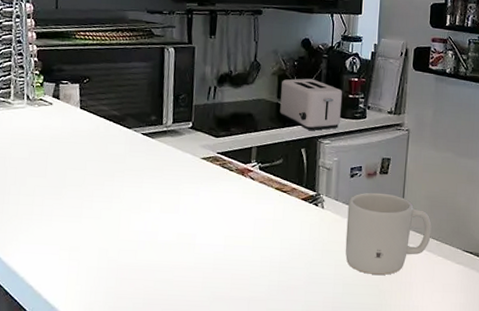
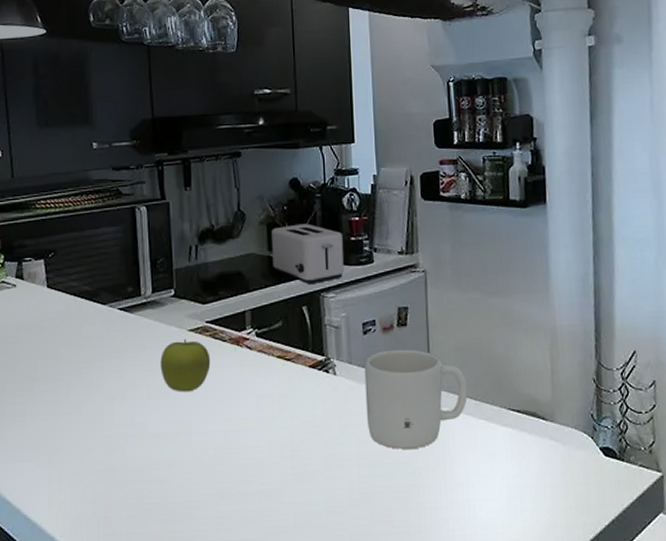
fruit: none [174,166,218,210] -> present [160,339,211,392]

